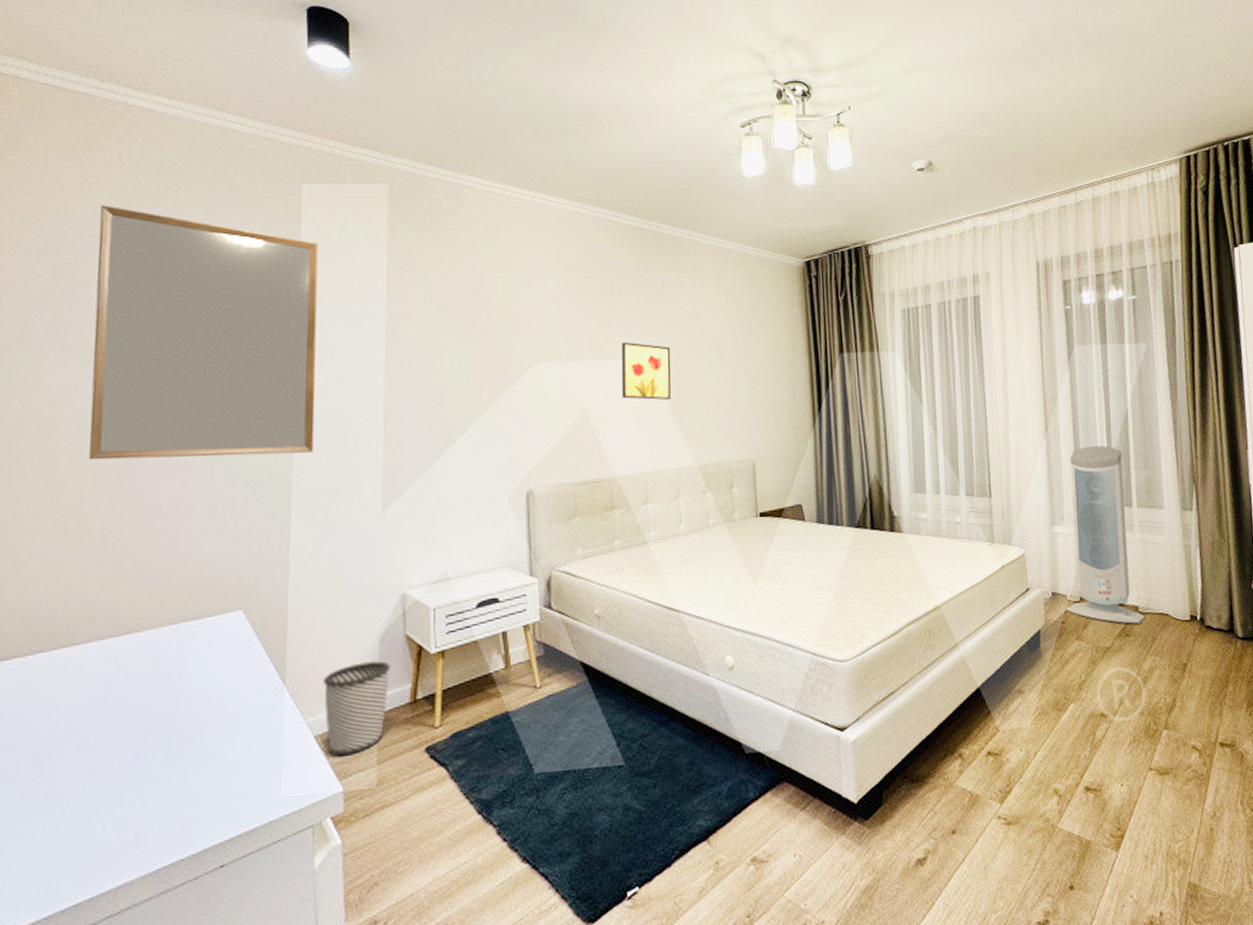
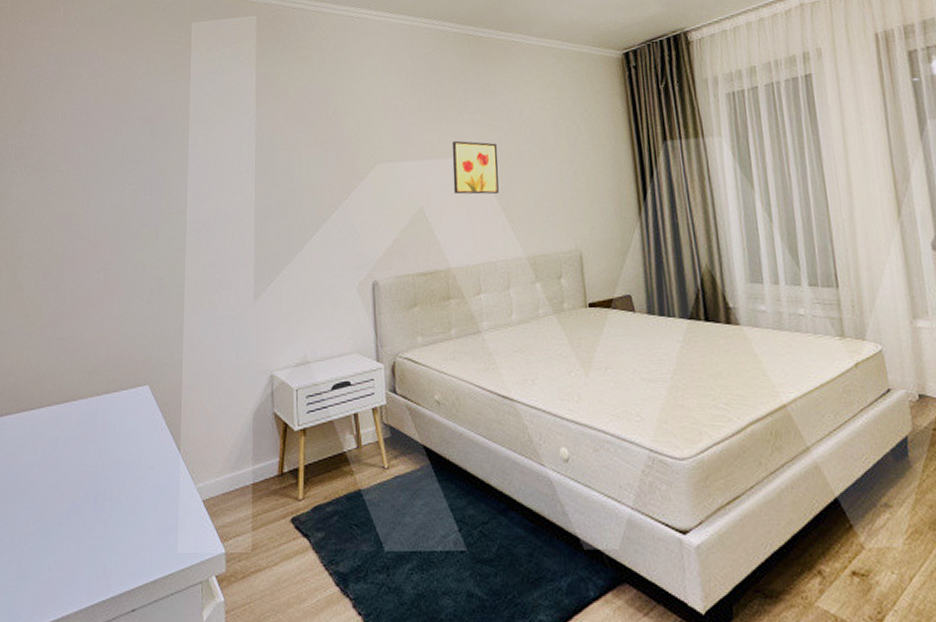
home mirror: present [89,205,319,461] -> none [43,53,204,258]
wastebasket: present [322,661,390,757] -> none [208,435,262,521]

